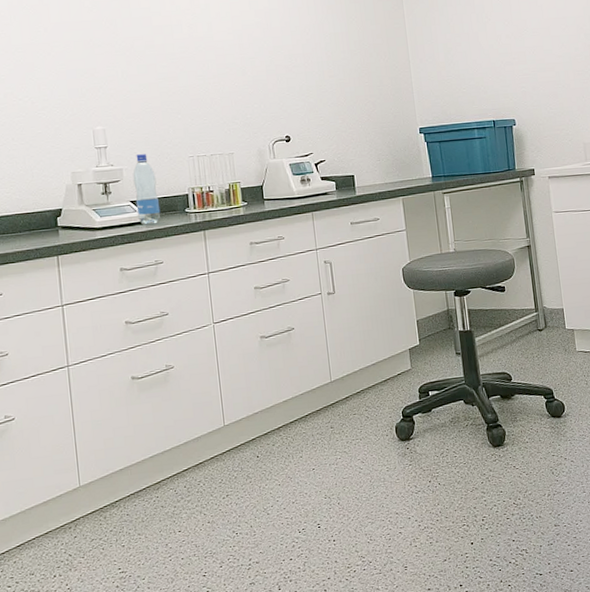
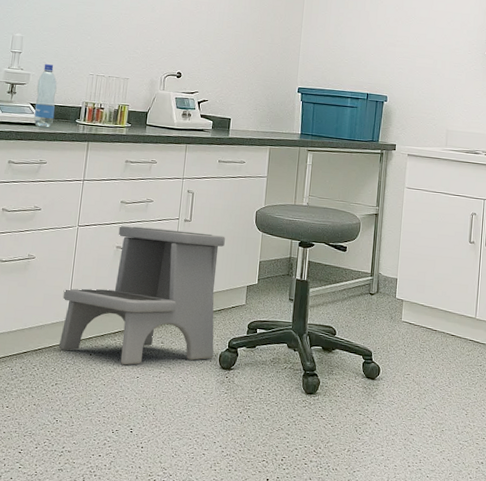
step stool: none [213,302,389,460] -> present [58,226,225,366]

